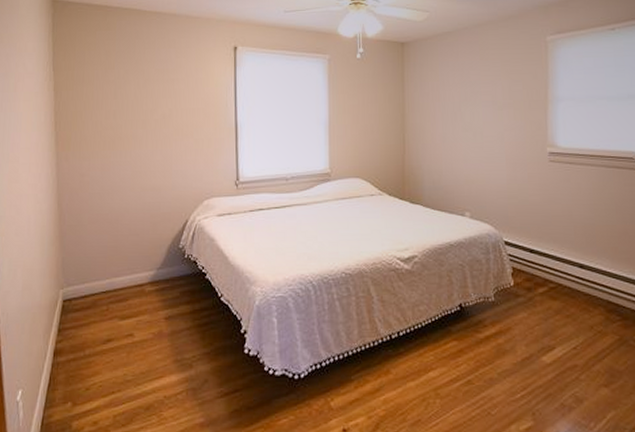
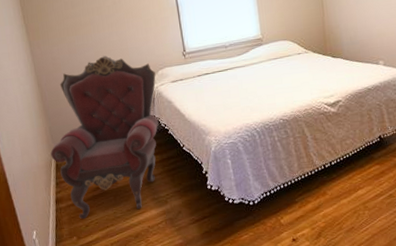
armchair: none [58,177,200,379] -> present [50,56,159,219]

